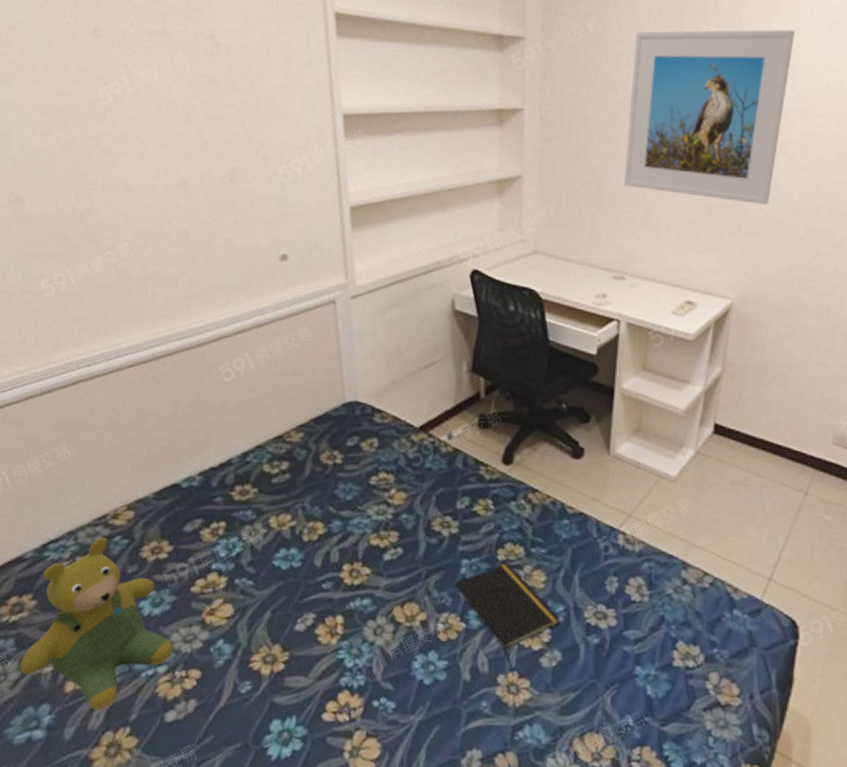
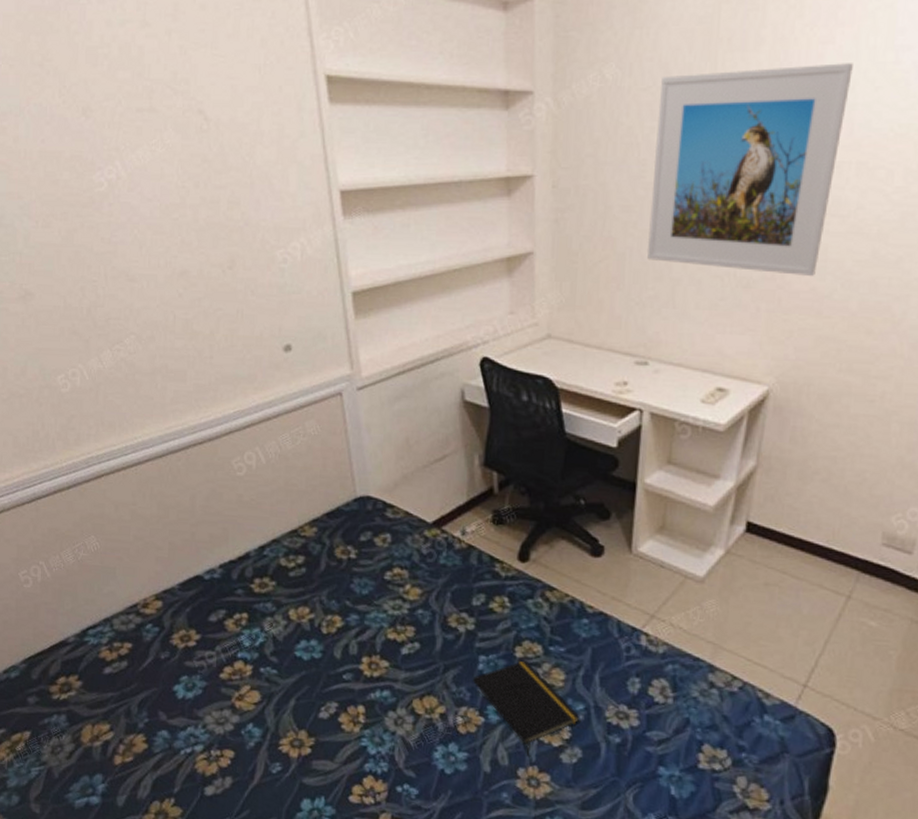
teddy bear: present [20,537,174,711] -> none [73,624,208,783]

